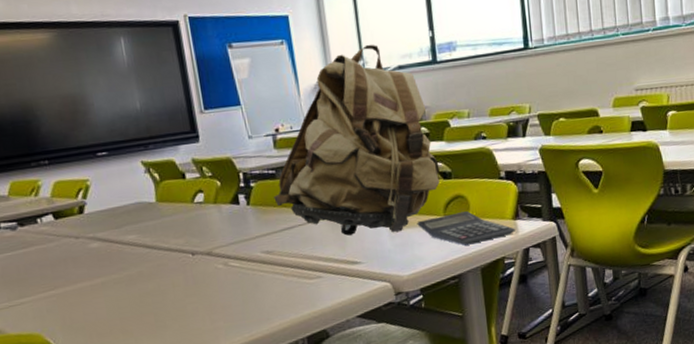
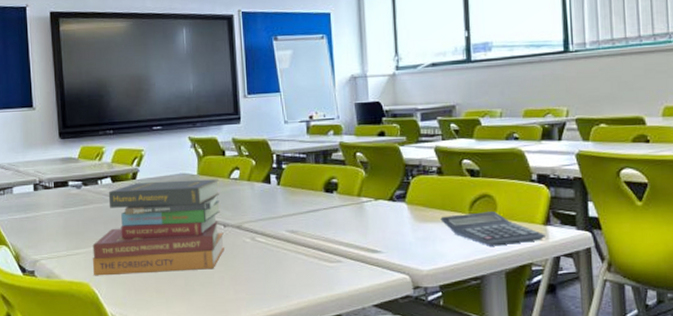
books: none [40,204,195,326] -> present [92,179,224,276]
backpack: present [274,45,440,236] -> none [302,42,468,226]

